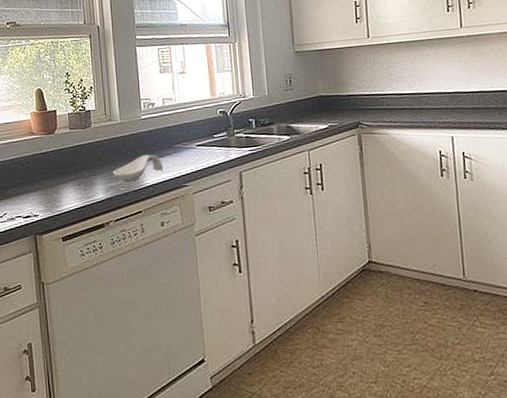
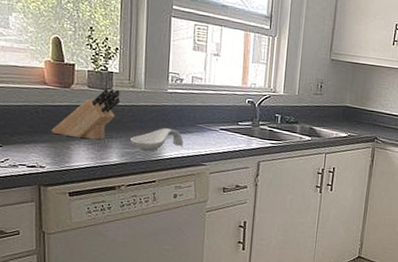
knife block: none [41,125,100,181] -> present [51,89,121,140]

